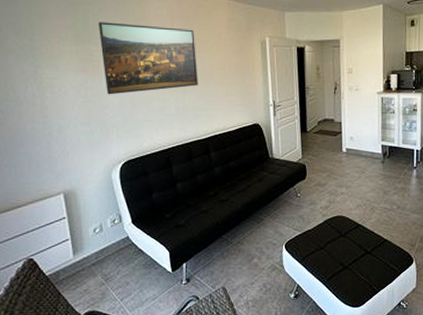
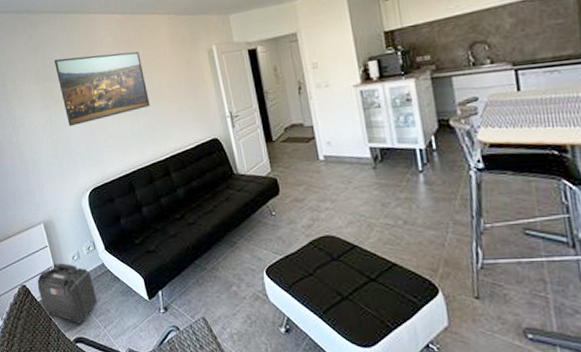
backpack: none [46,235,118,298] -> present [36,263,98,324]

